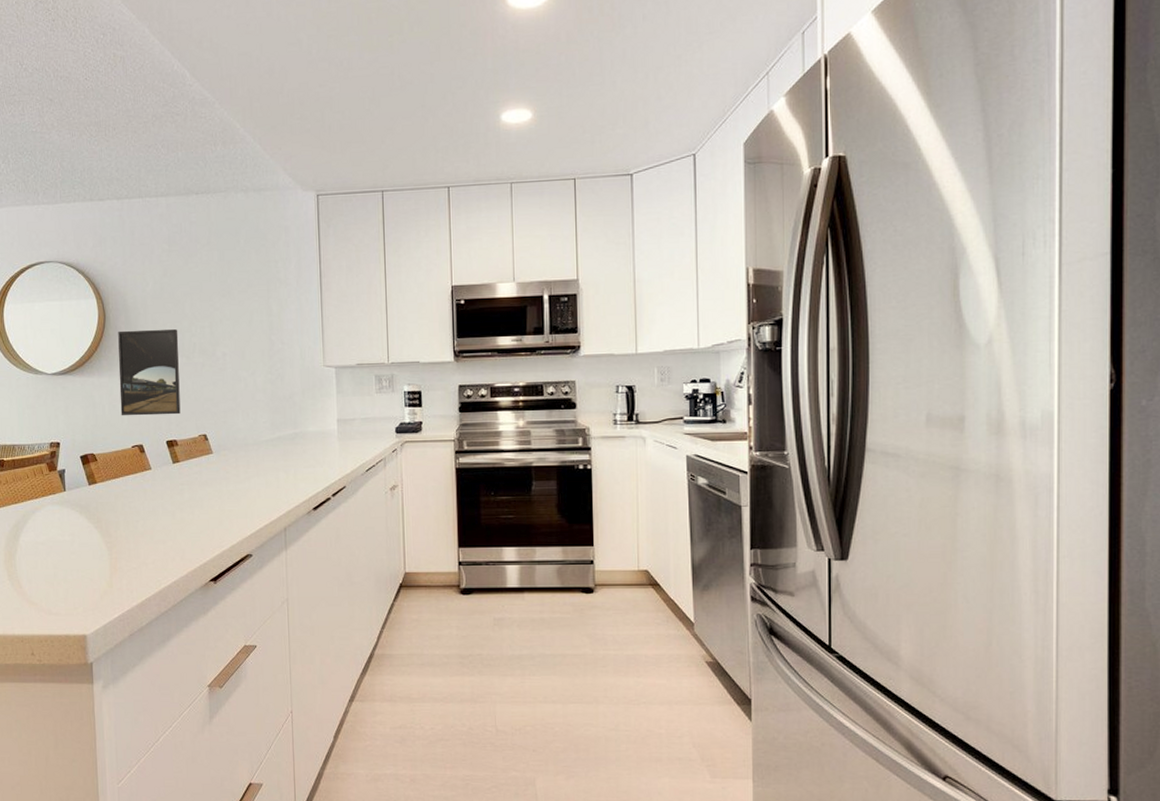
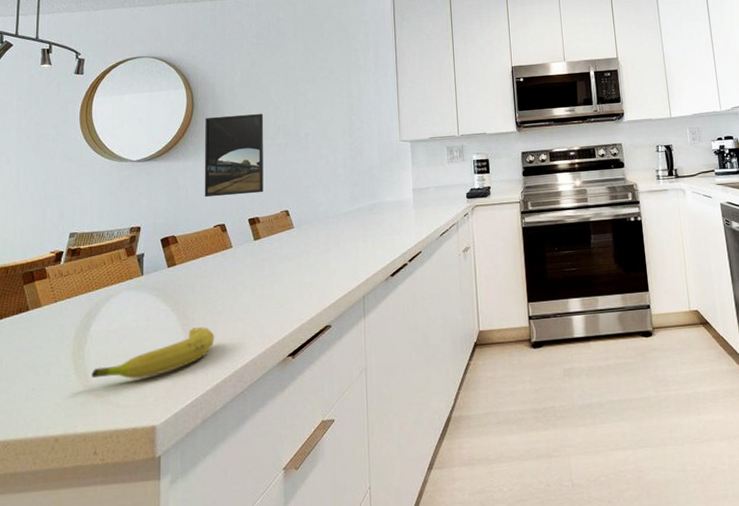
fruit: none [24,546,138,590] -> present [91,327,215,379]

